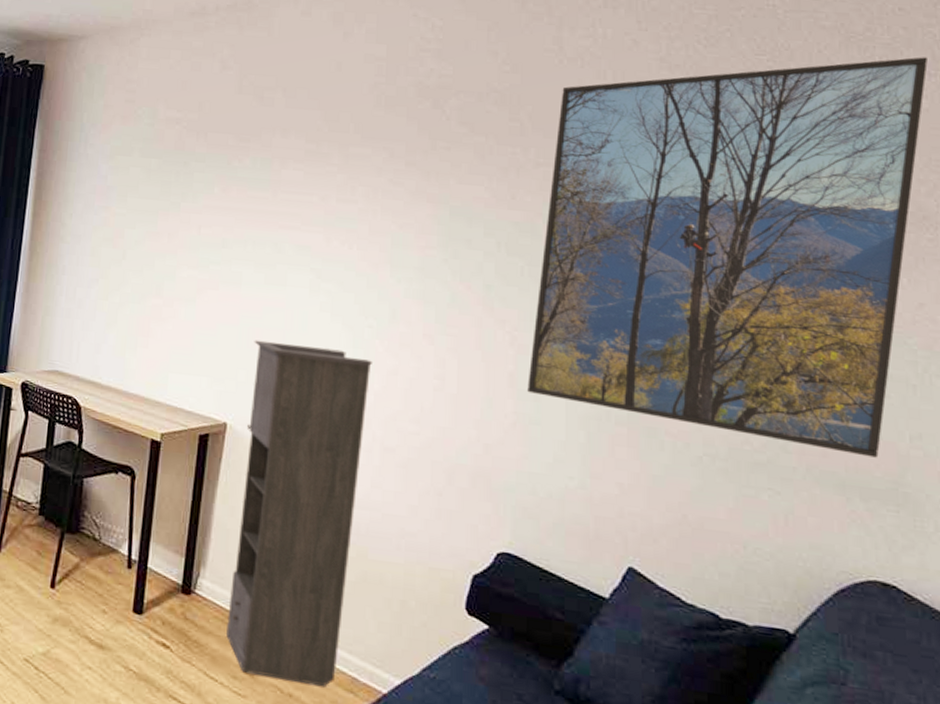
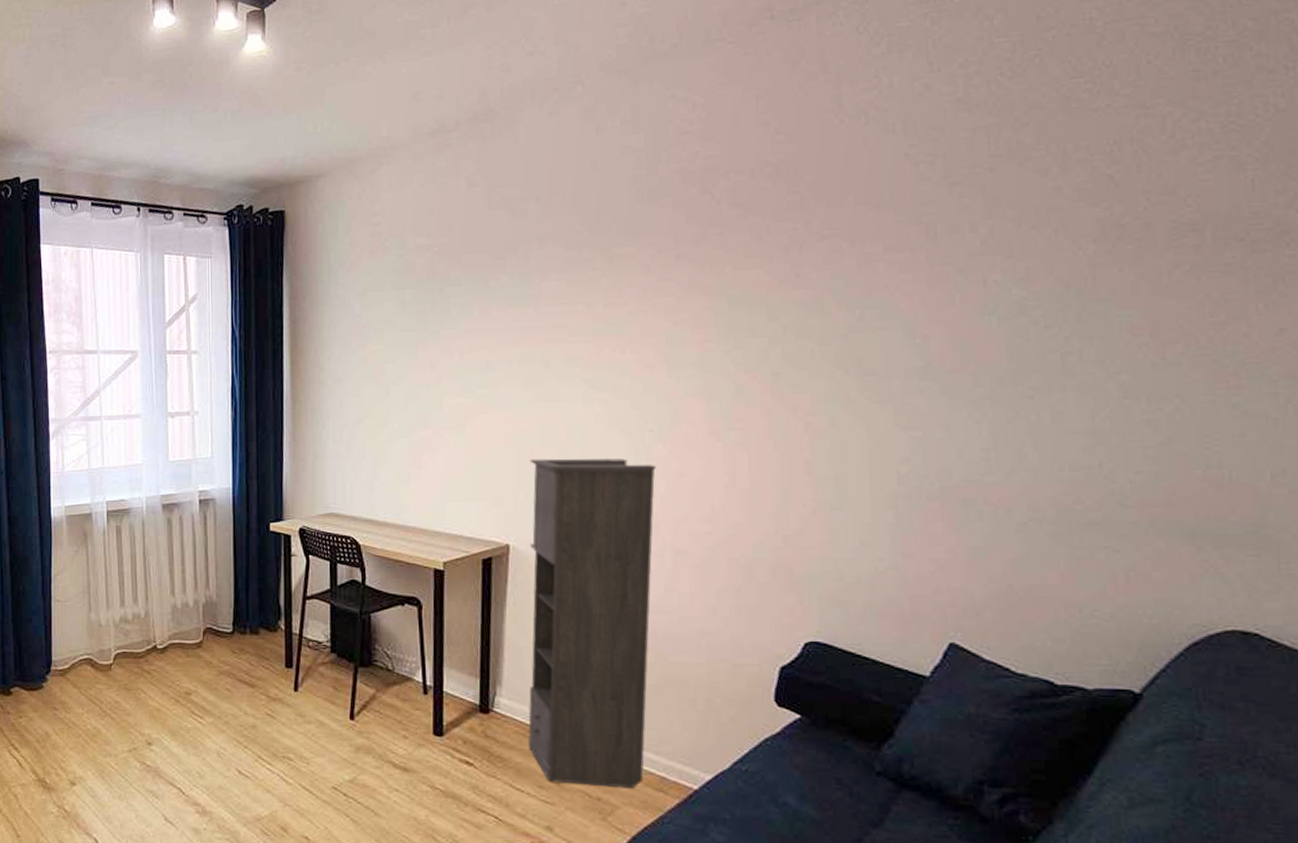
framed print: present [527,57,928,458] -> none [826,49,1284,502]

